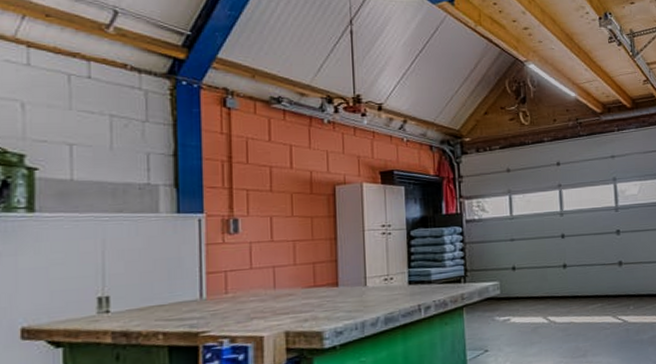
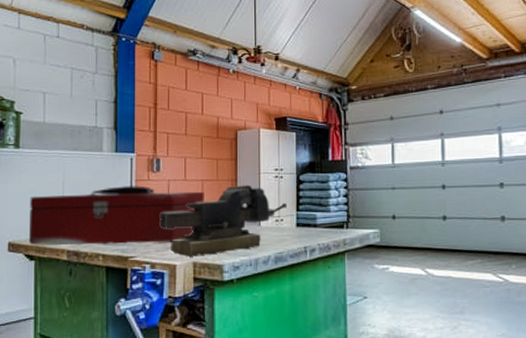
toolbox: none [52,250,297,329] -> present [28,186,204,246]
bench vise: none [239,243,398,326] -> present [159,184,288,257]

